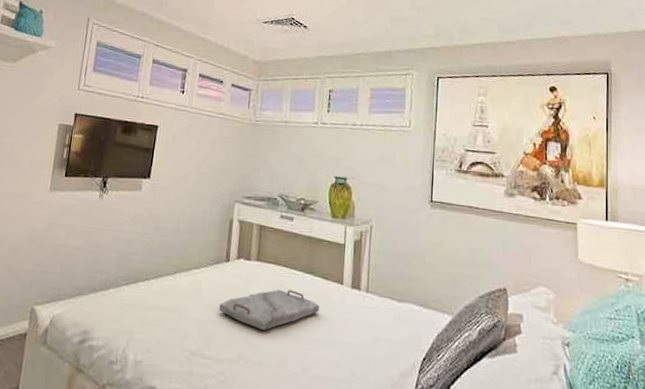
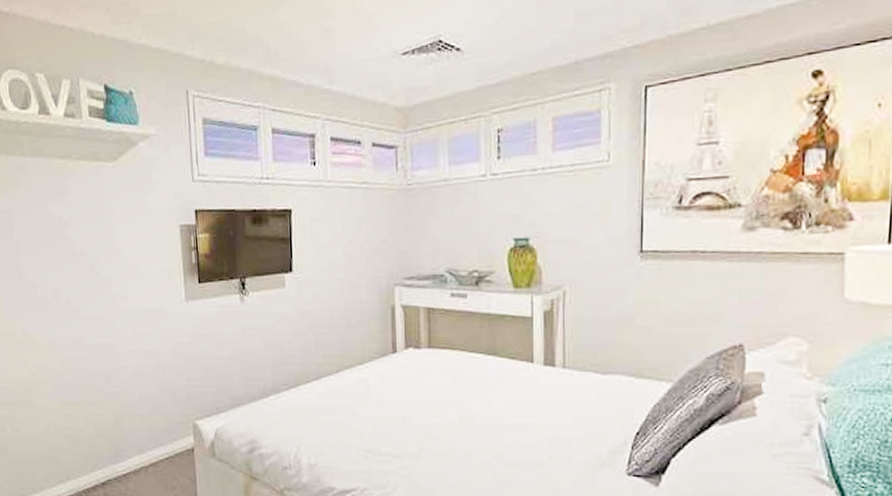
serving tray: present [219,290,320,330] -> none [391,375,507,421]

